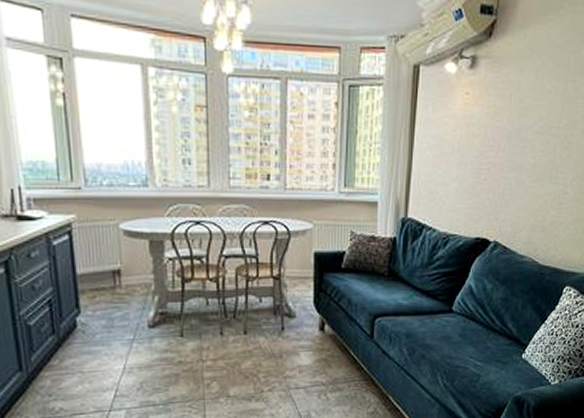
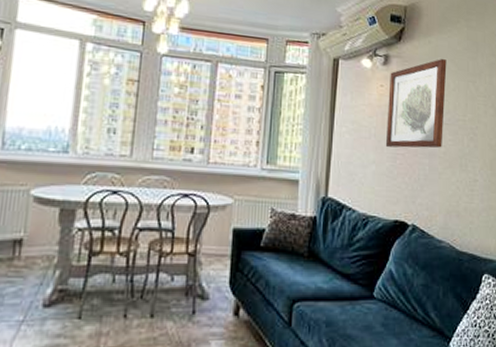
wall art: none [469,56,544,162] -> present [385,59,447,148]

